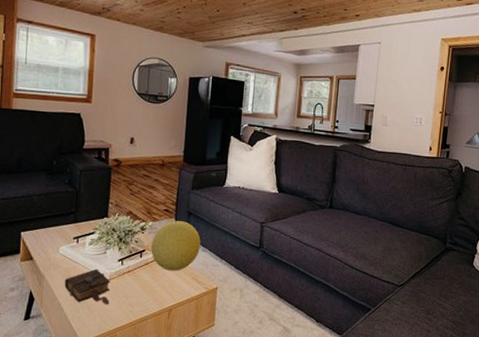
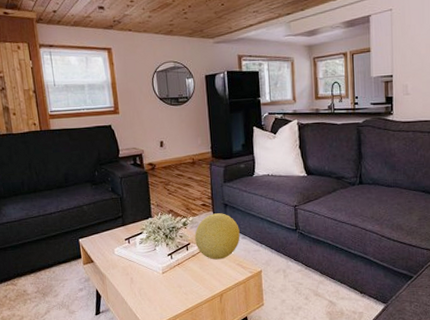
book: present [64,268,110,305] -> none [124,264,166,296]

